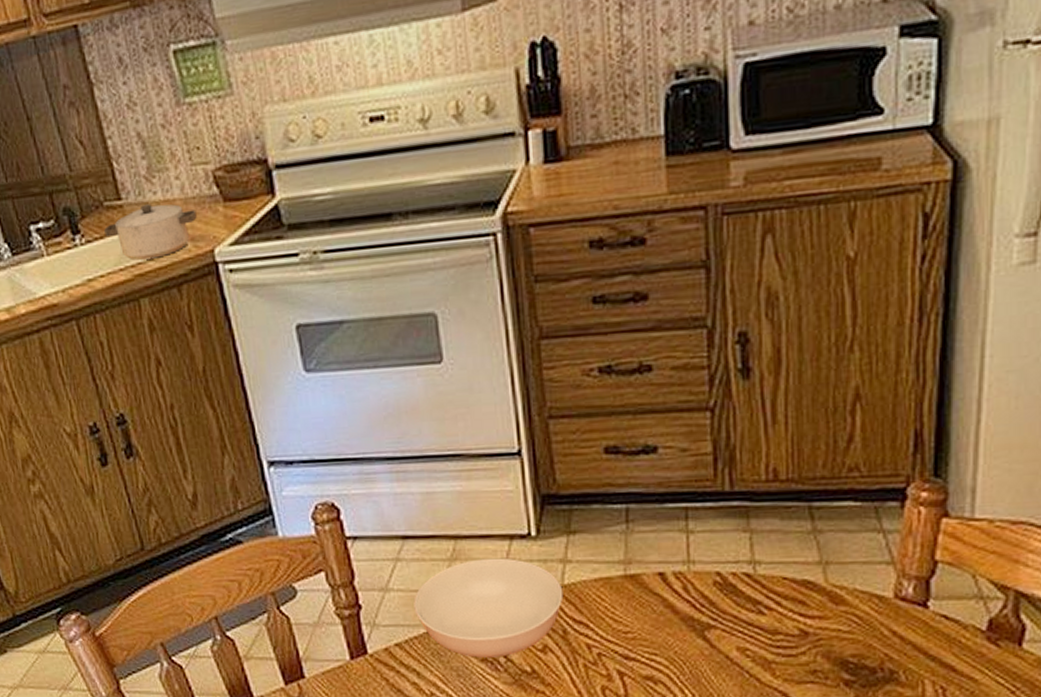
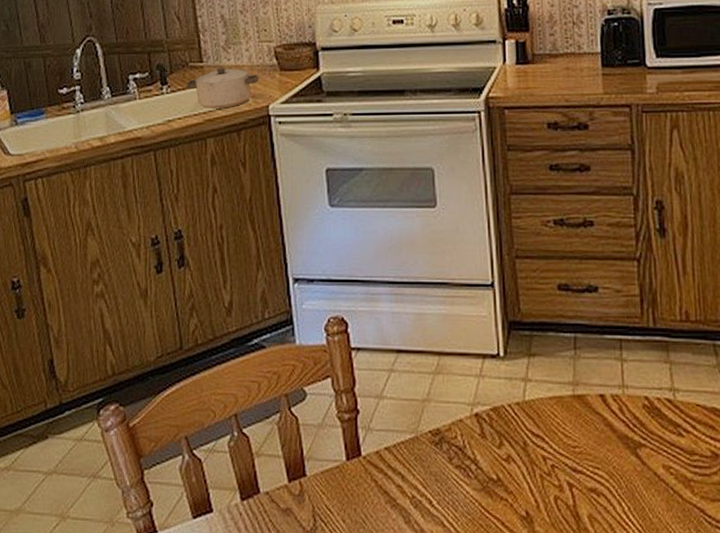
bowl: present [413,558,564,658] -> none [403,374,525,465]

